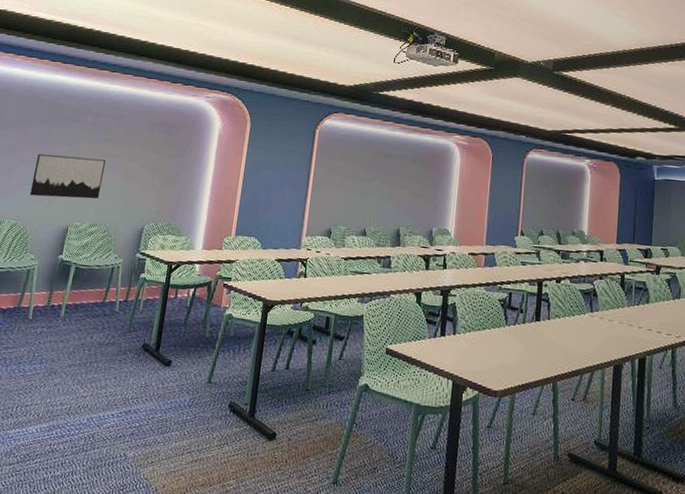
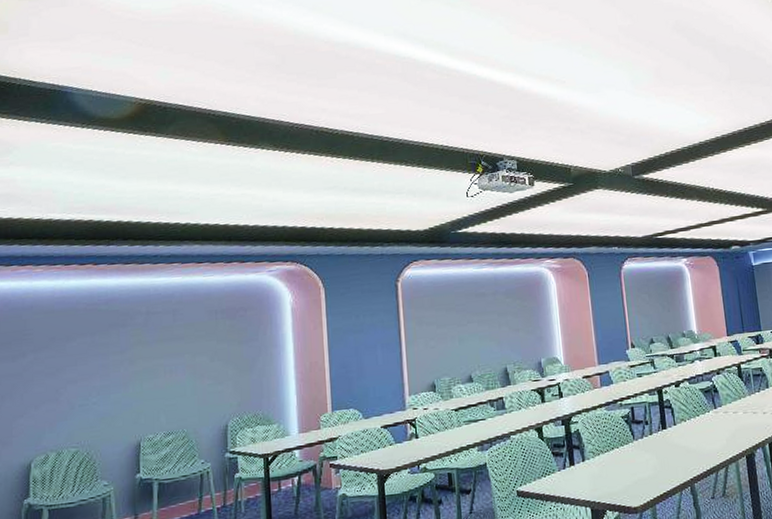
wall art: present [29,153,106,199] -> none [86,360,169,417]

